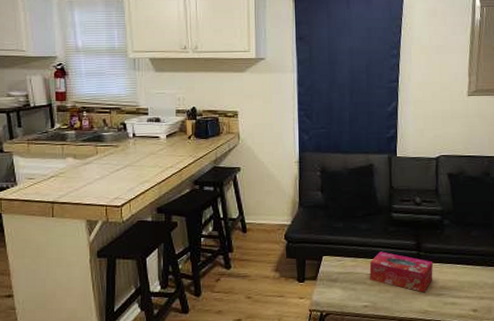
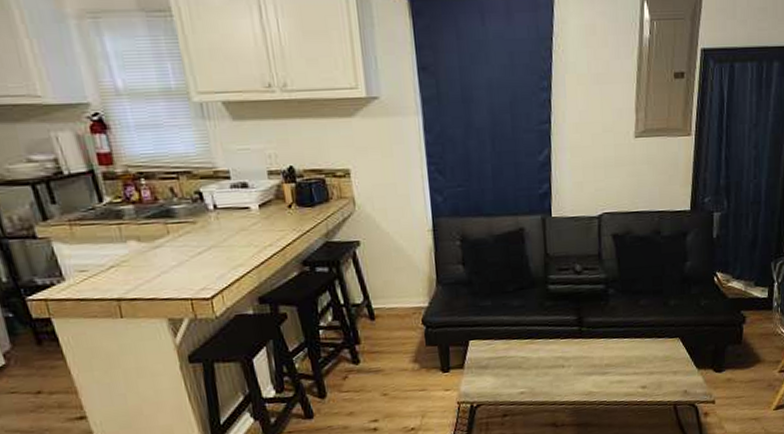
tissue box: present [369,251,433,293] -> none [524,330,597,373]

